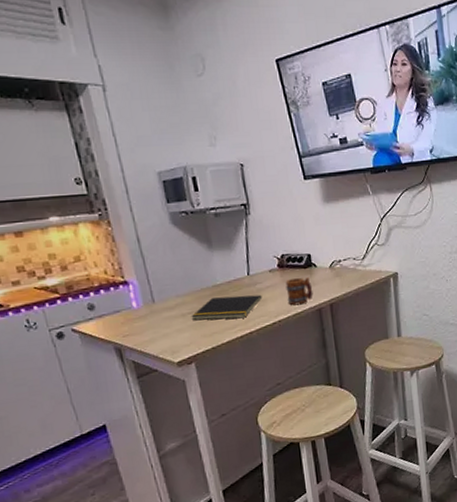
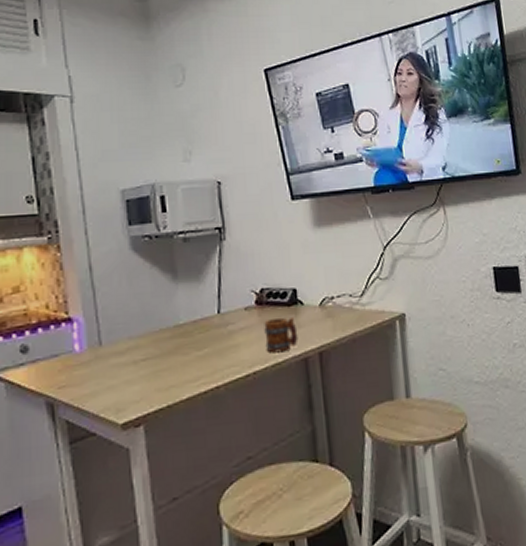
notepad: present [191,294,263,321] -> none [144,338,235,370]

